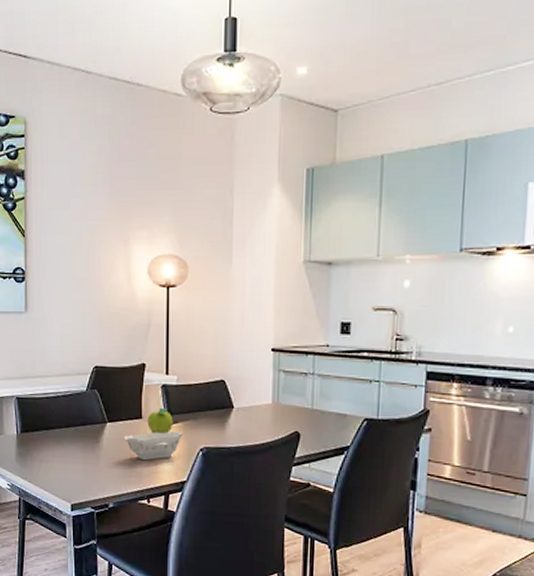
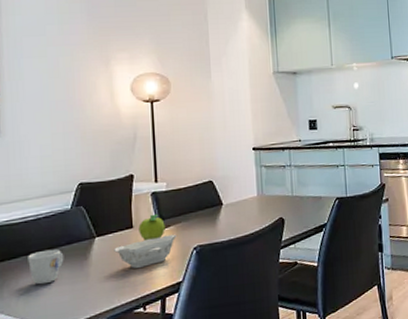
mug: none [48,427,79,460] -> present [28,249,64,285]

